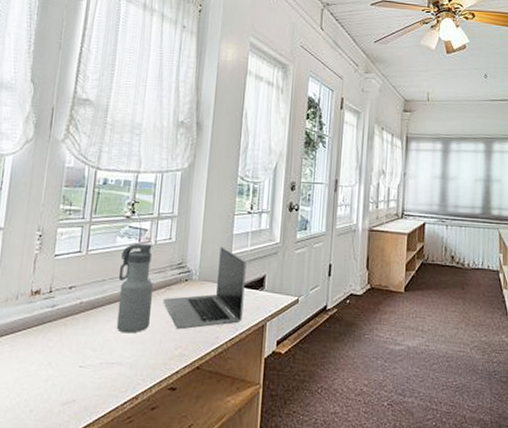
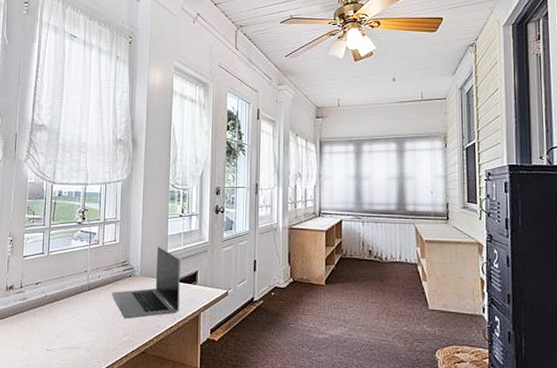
water bottle: present [116,243,153,334] -> none [74,245,103,322]

